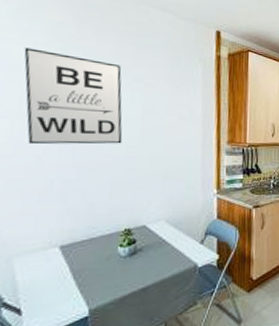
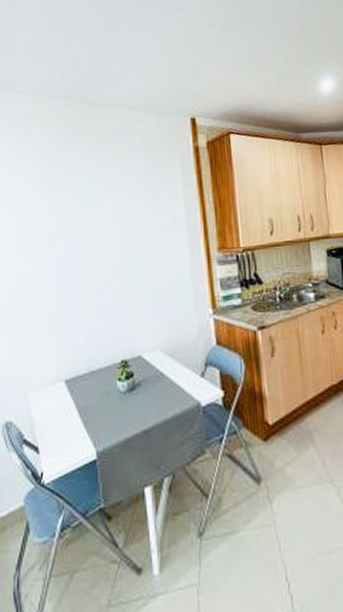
wall art: present [24,47,123,145] -> none [20,177,110,275]

